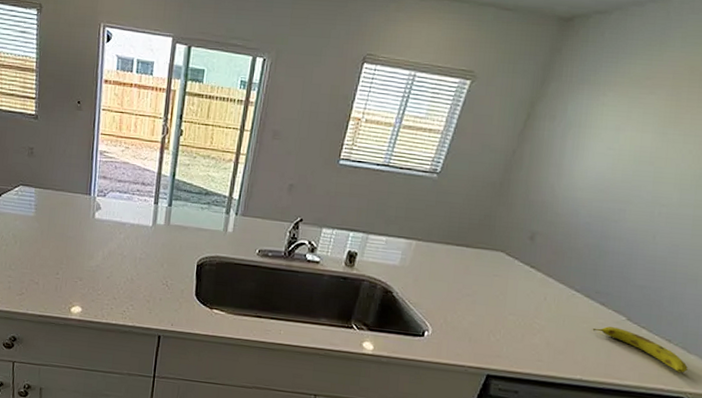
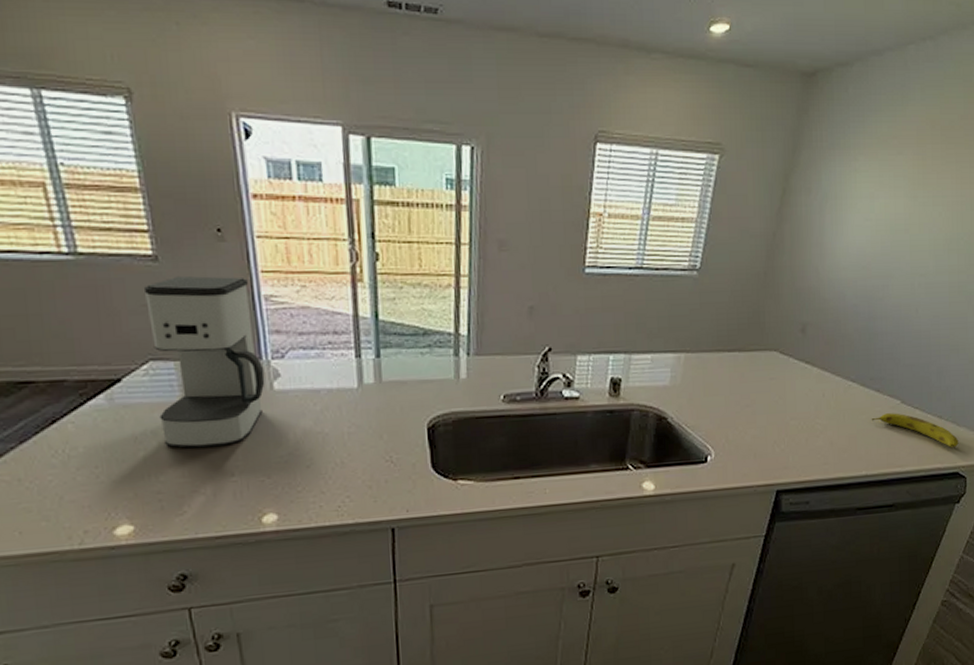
coffee maker: none [19,130,91,252] -> present [143,275,265,449]

